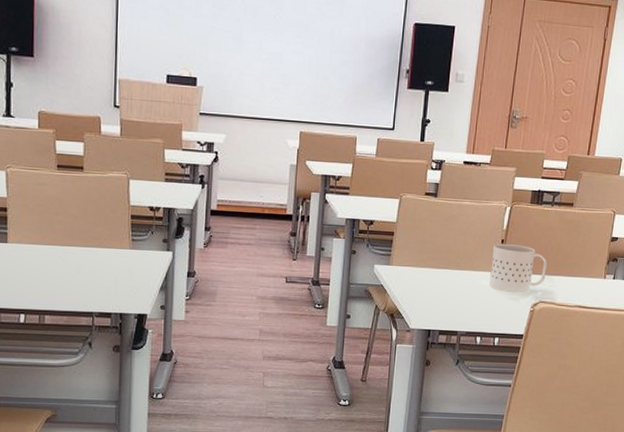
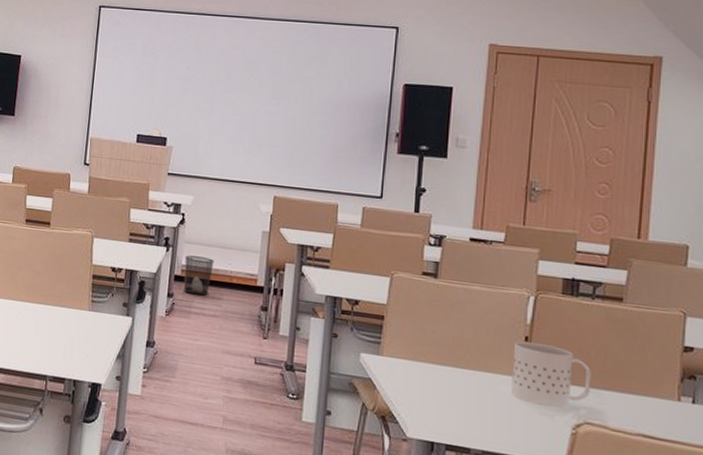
waste bin: none [219,191,247,227] -> present [183,255,214,296]

